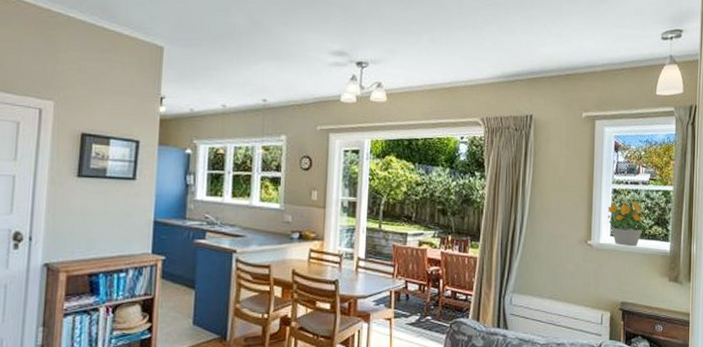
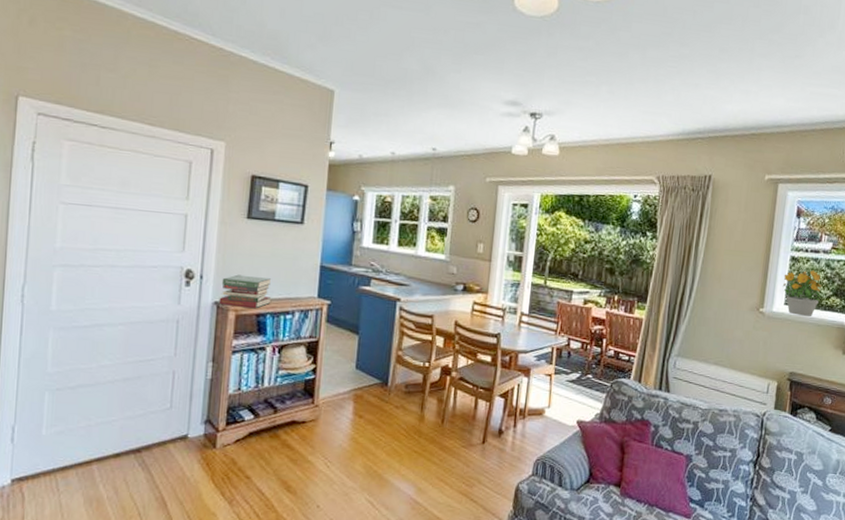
books: none [49,234,103,269] -> present [219,274,271,309]

